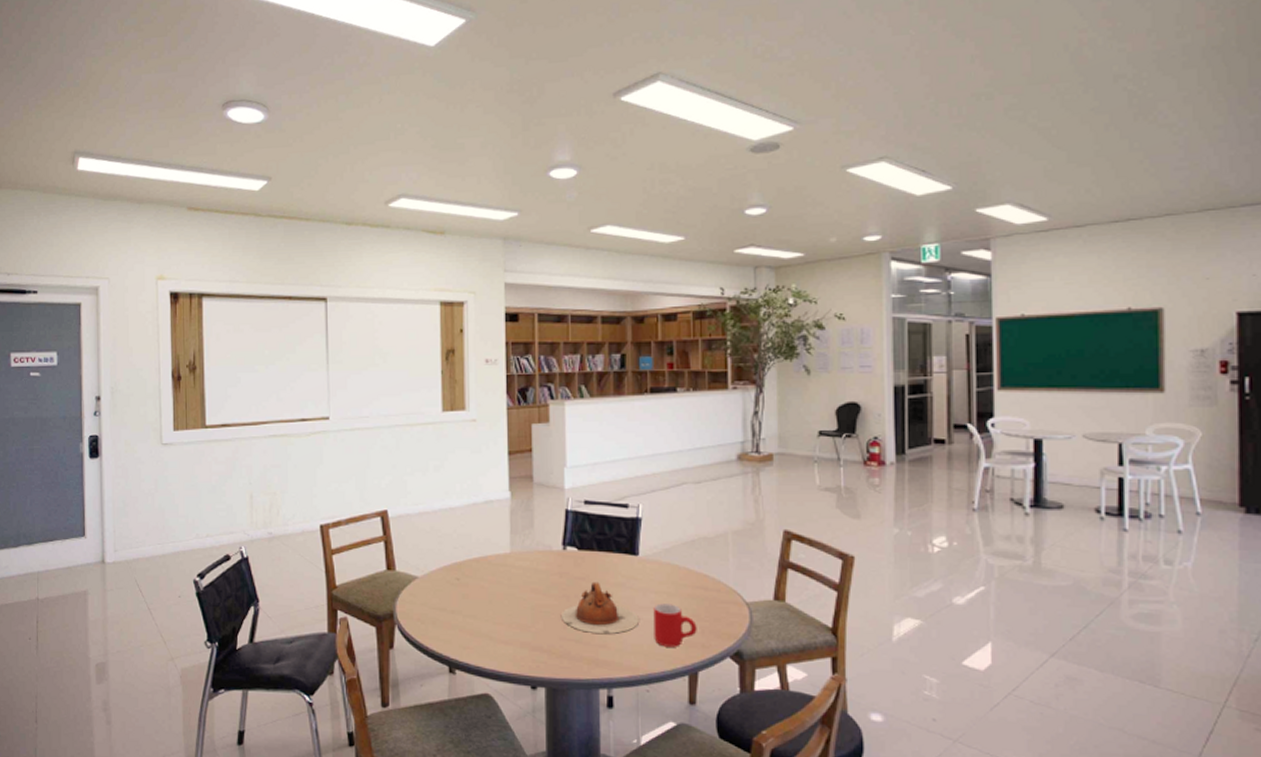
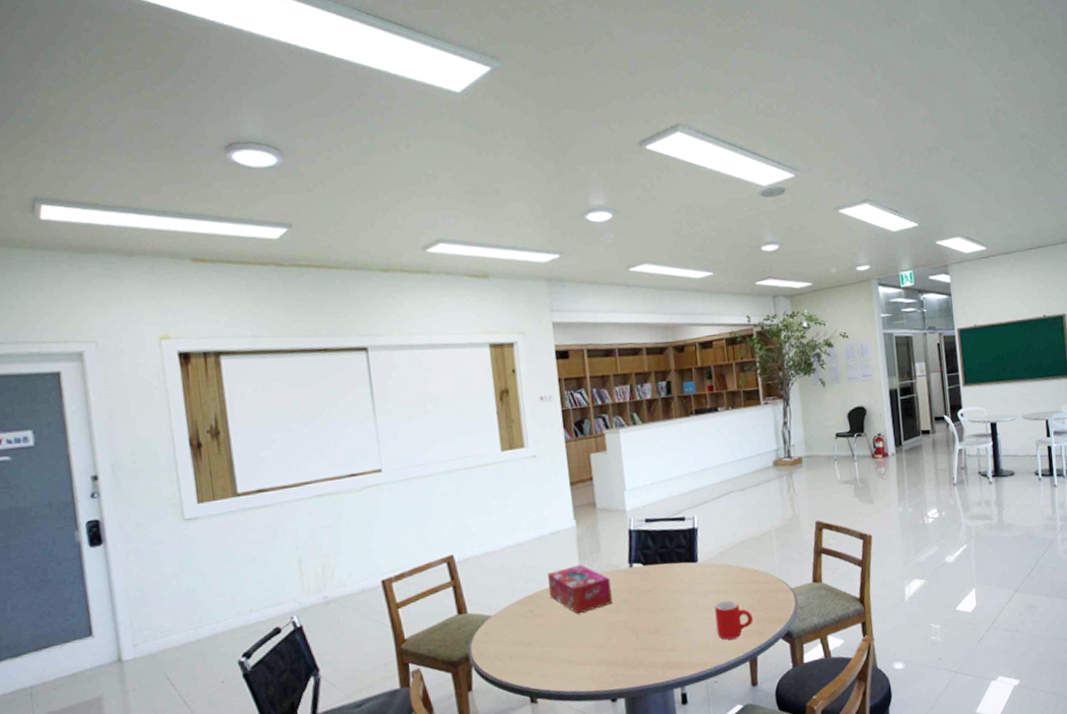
tissue box: none [477,539,541,591] -> present [548,564,612,615]
teapot: present [562,581,640,634] -> none [633,591,704,640]

